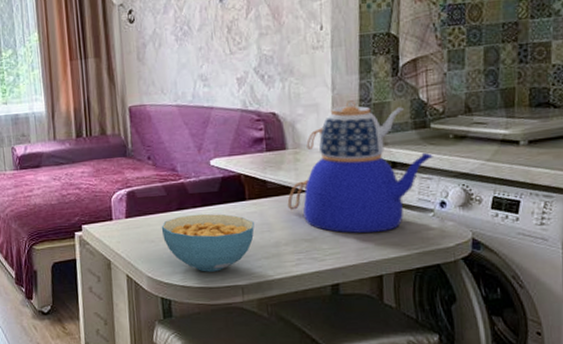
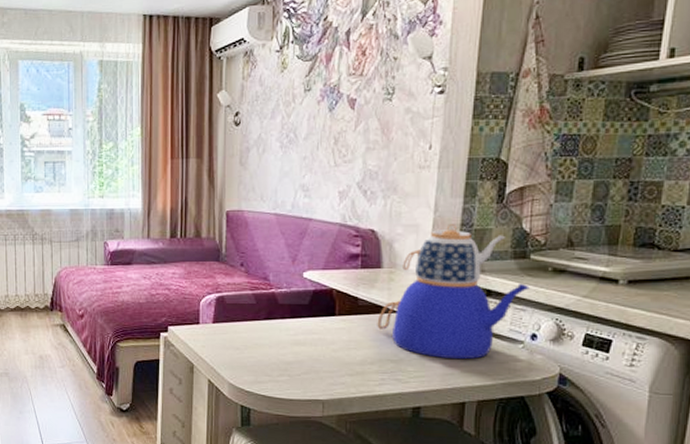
cereal bowl: present [161,213,255,272] -> none [247,325,341,384]

